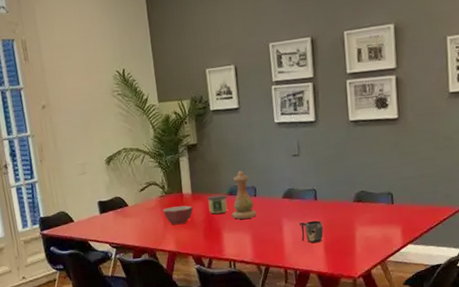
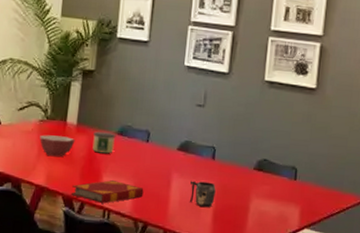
hardback book: none [199,235,261,257] -> present [70,180,144,204]
vase: present [232,171,257,220] -> none [117,110,145,165]

